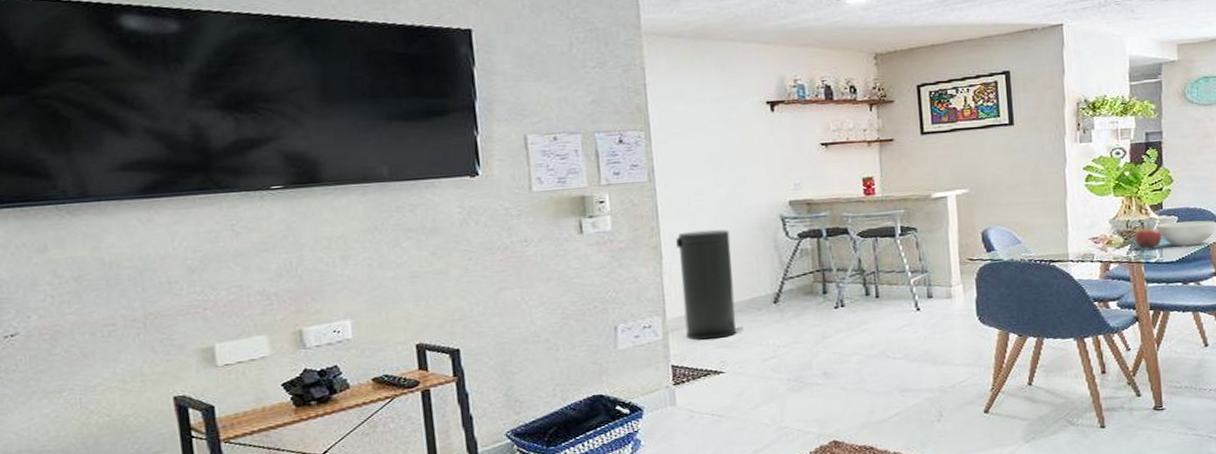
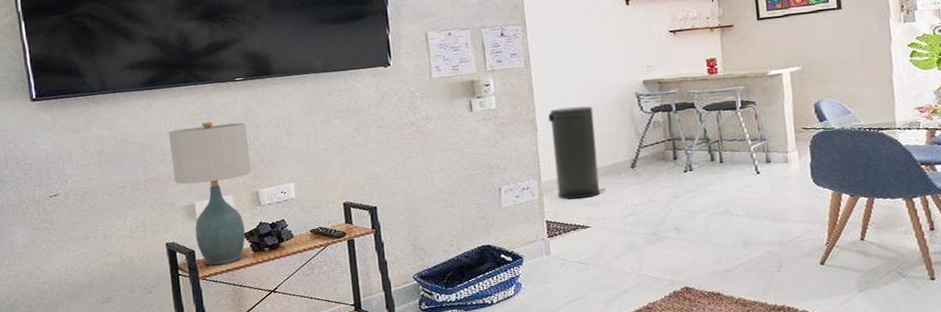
table lamp: none [177,241,293,425] -> present [169,122,252,266]

